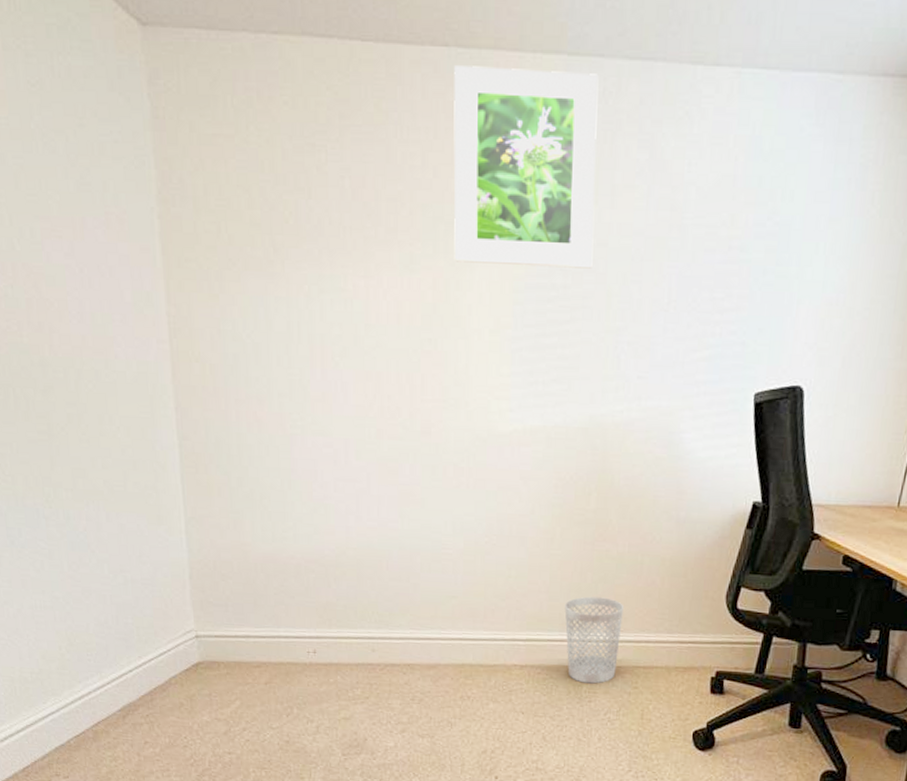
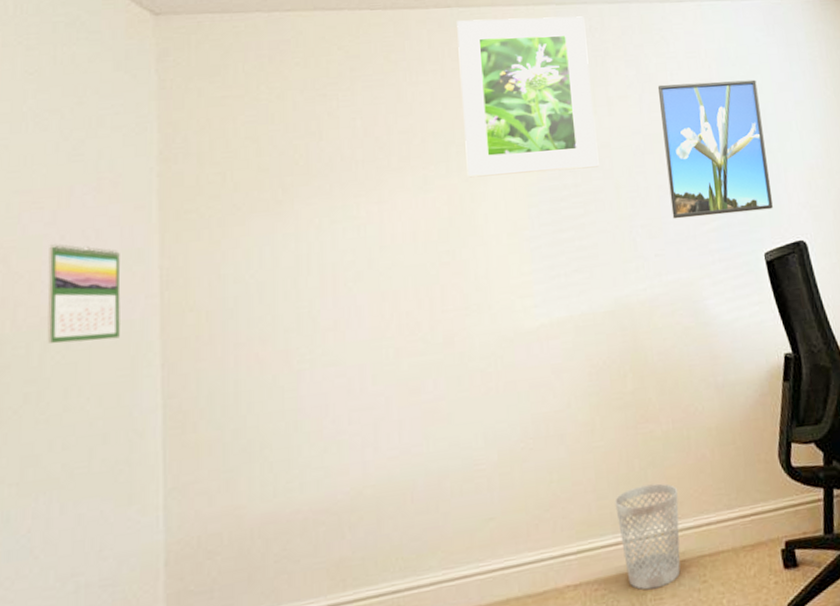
calendar: none [71,276,139,377] -> present [47,244,121,344]
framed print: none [662,176,789,345] -> present [657,79,773,219]

